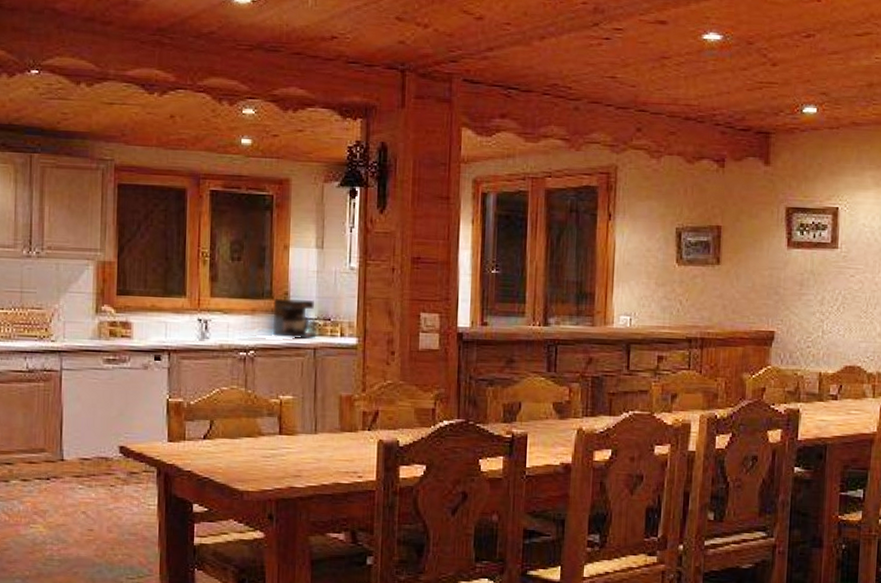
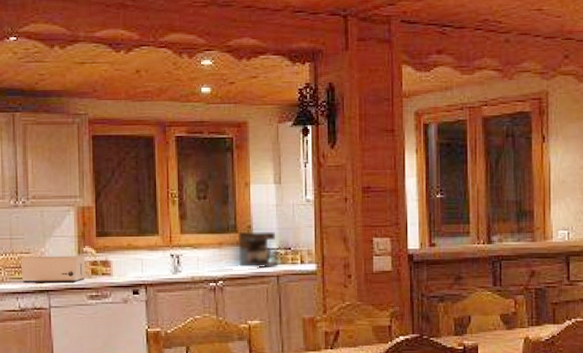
toaster: none [31,312,104,345] -> present [21,256,86,284]

